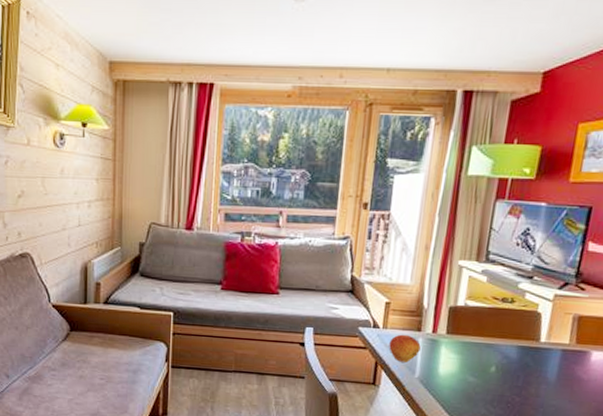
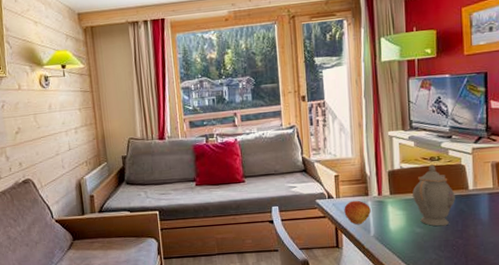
teapot: none [472,305,523,379] -> present [413,164,455,227]

